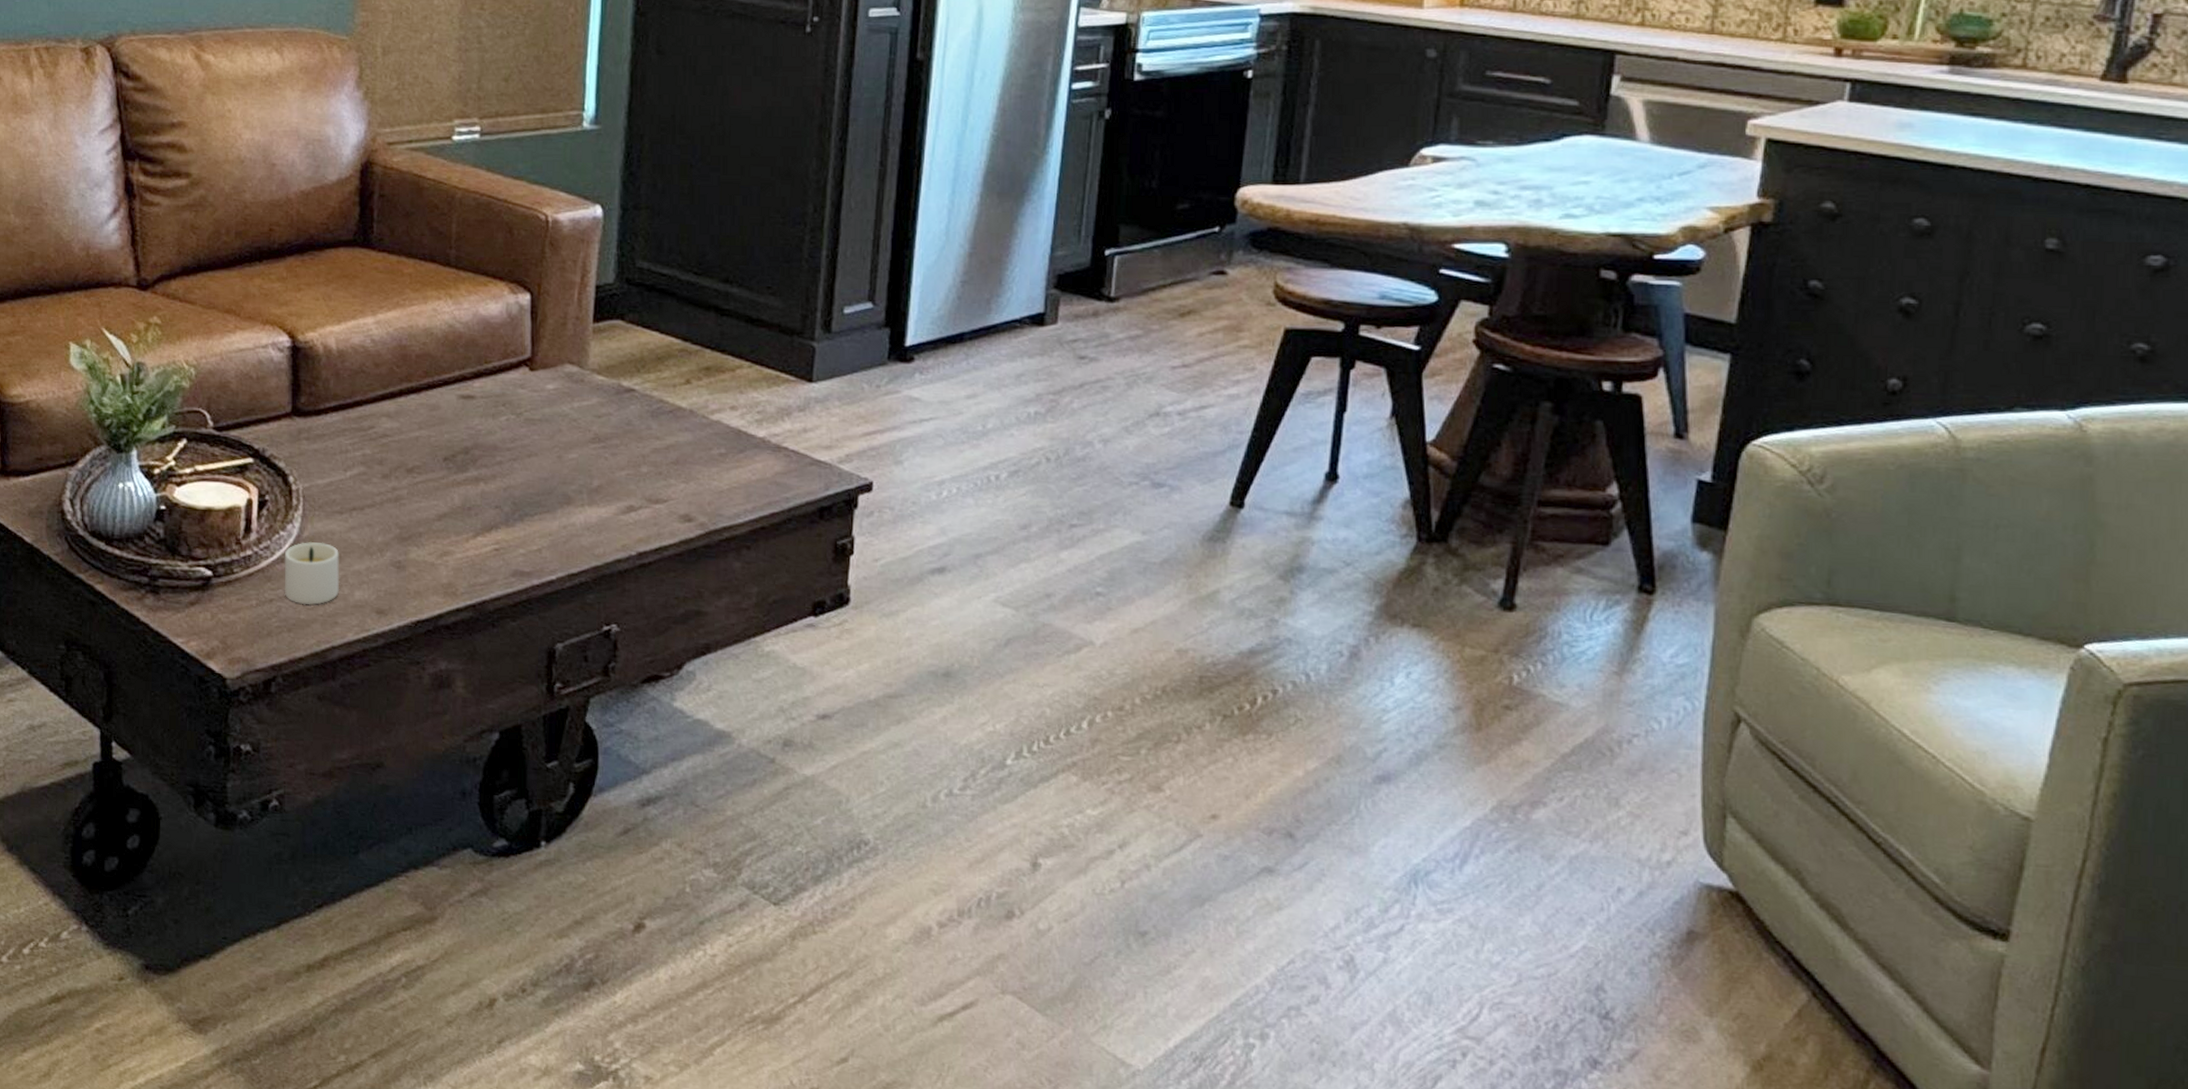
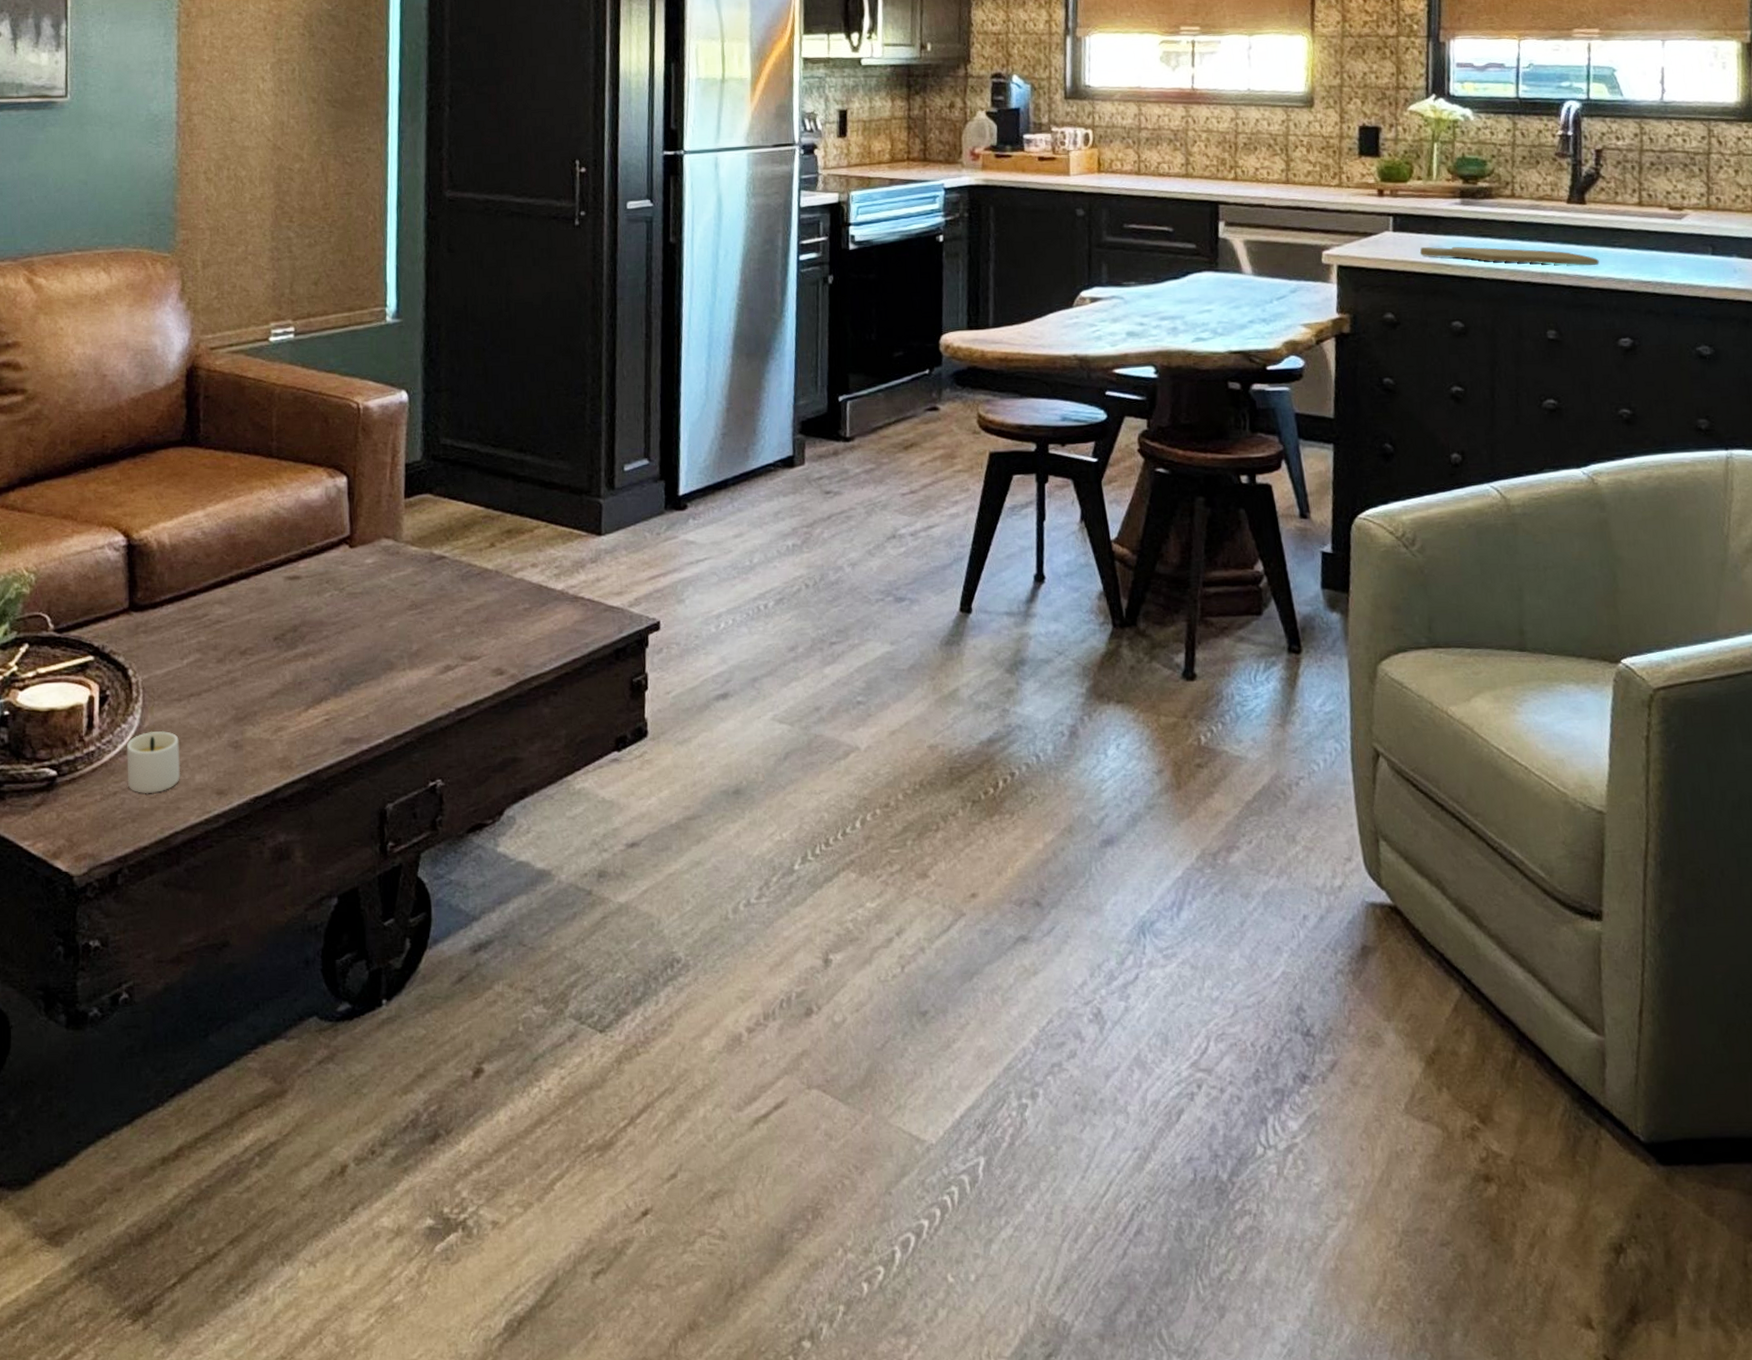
chopping board: none [1881,123,2135,161] -> present [1419,246,1599,265]

